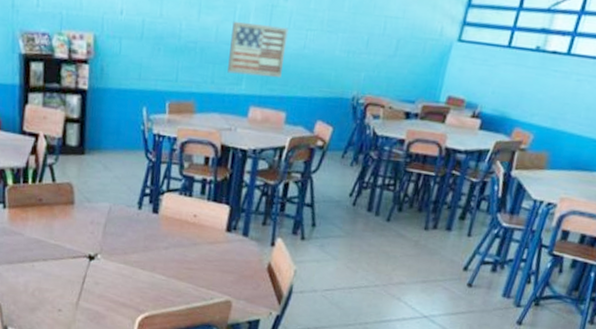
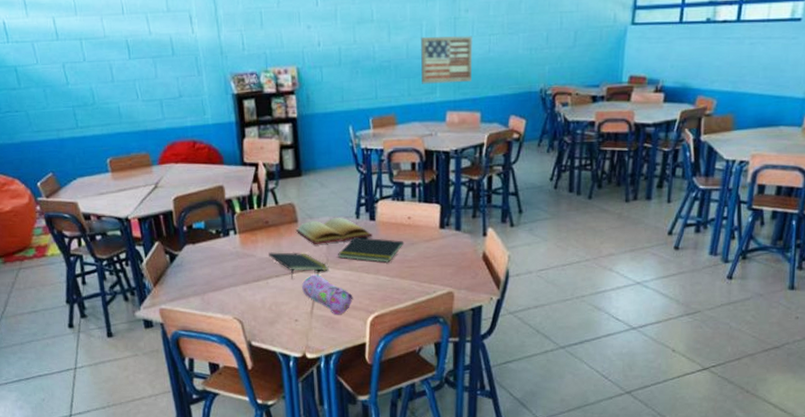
notepad: none [38,233,102,264] -> present [268,252,329,278]
bible: none [70,204,153,232] -> present [295,218,372,244]
pencil case: none [70,263,124,311] -> present [302,274,353,315]
notepad: none [113,229,186,261] -> present [338,237,404,263]

